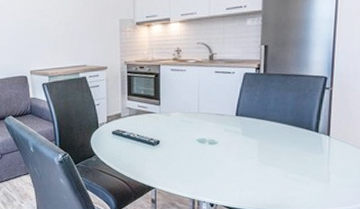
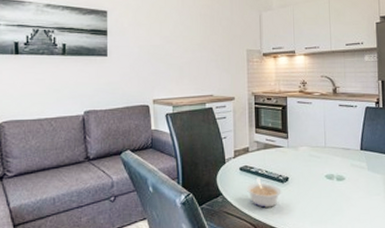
legume: none [118,141,152,167] -> present [246,177,282,208]

